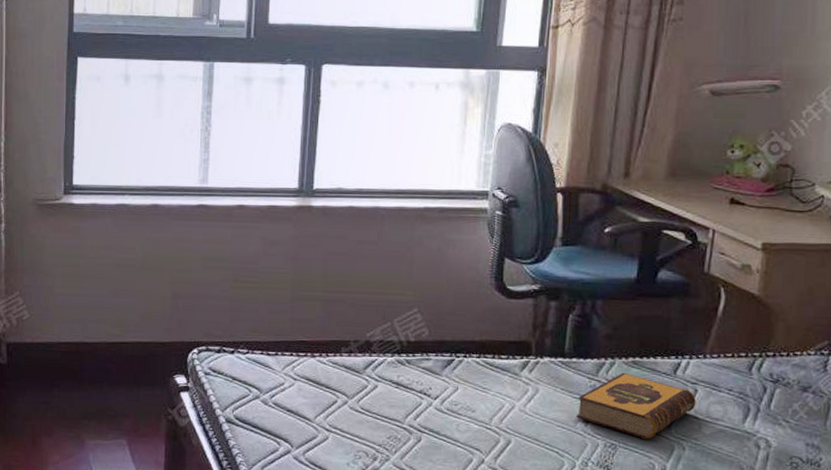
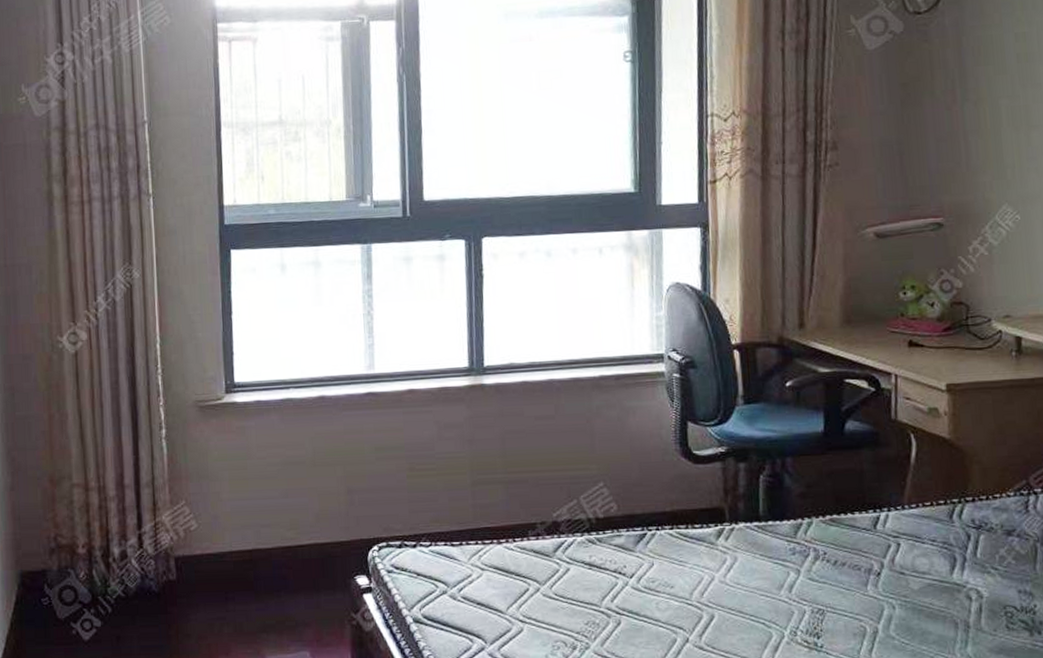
hardback book: present [576,372,696,440] -> none [779,532,901,601]

